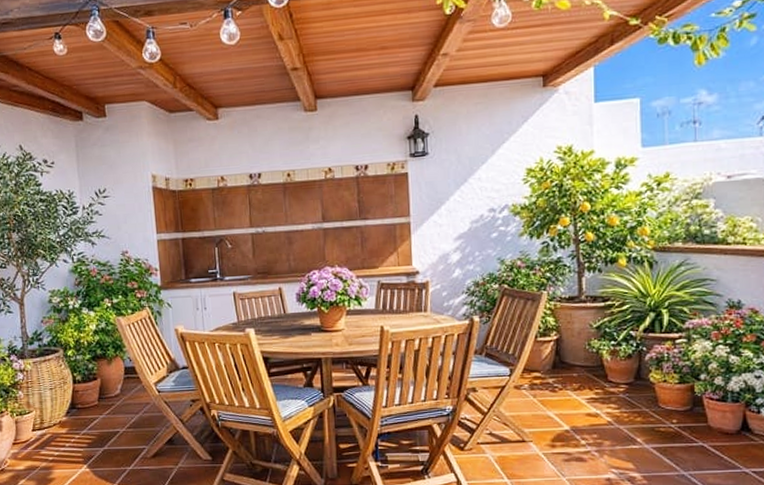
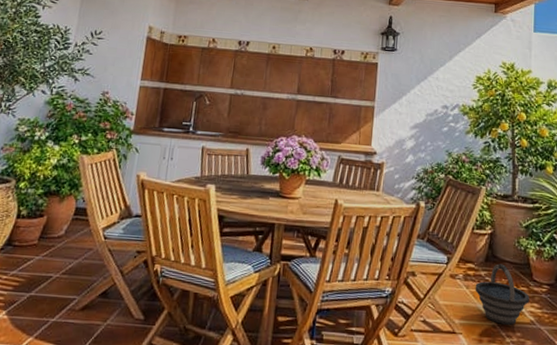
bucket: none [543,369,605,428] -> present [475,263,529,325]

